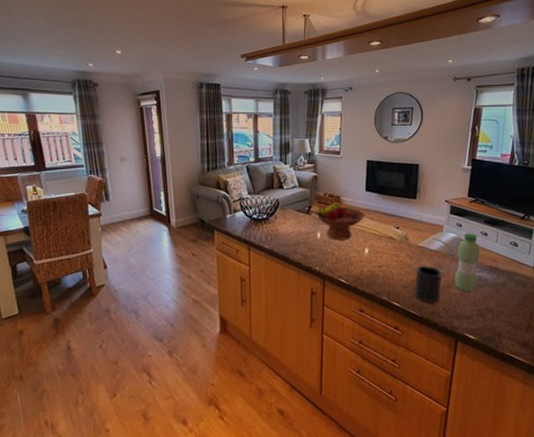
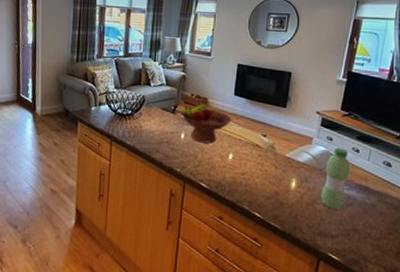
mug: present [414,265,443,303] -> none [278,176,308,218]

